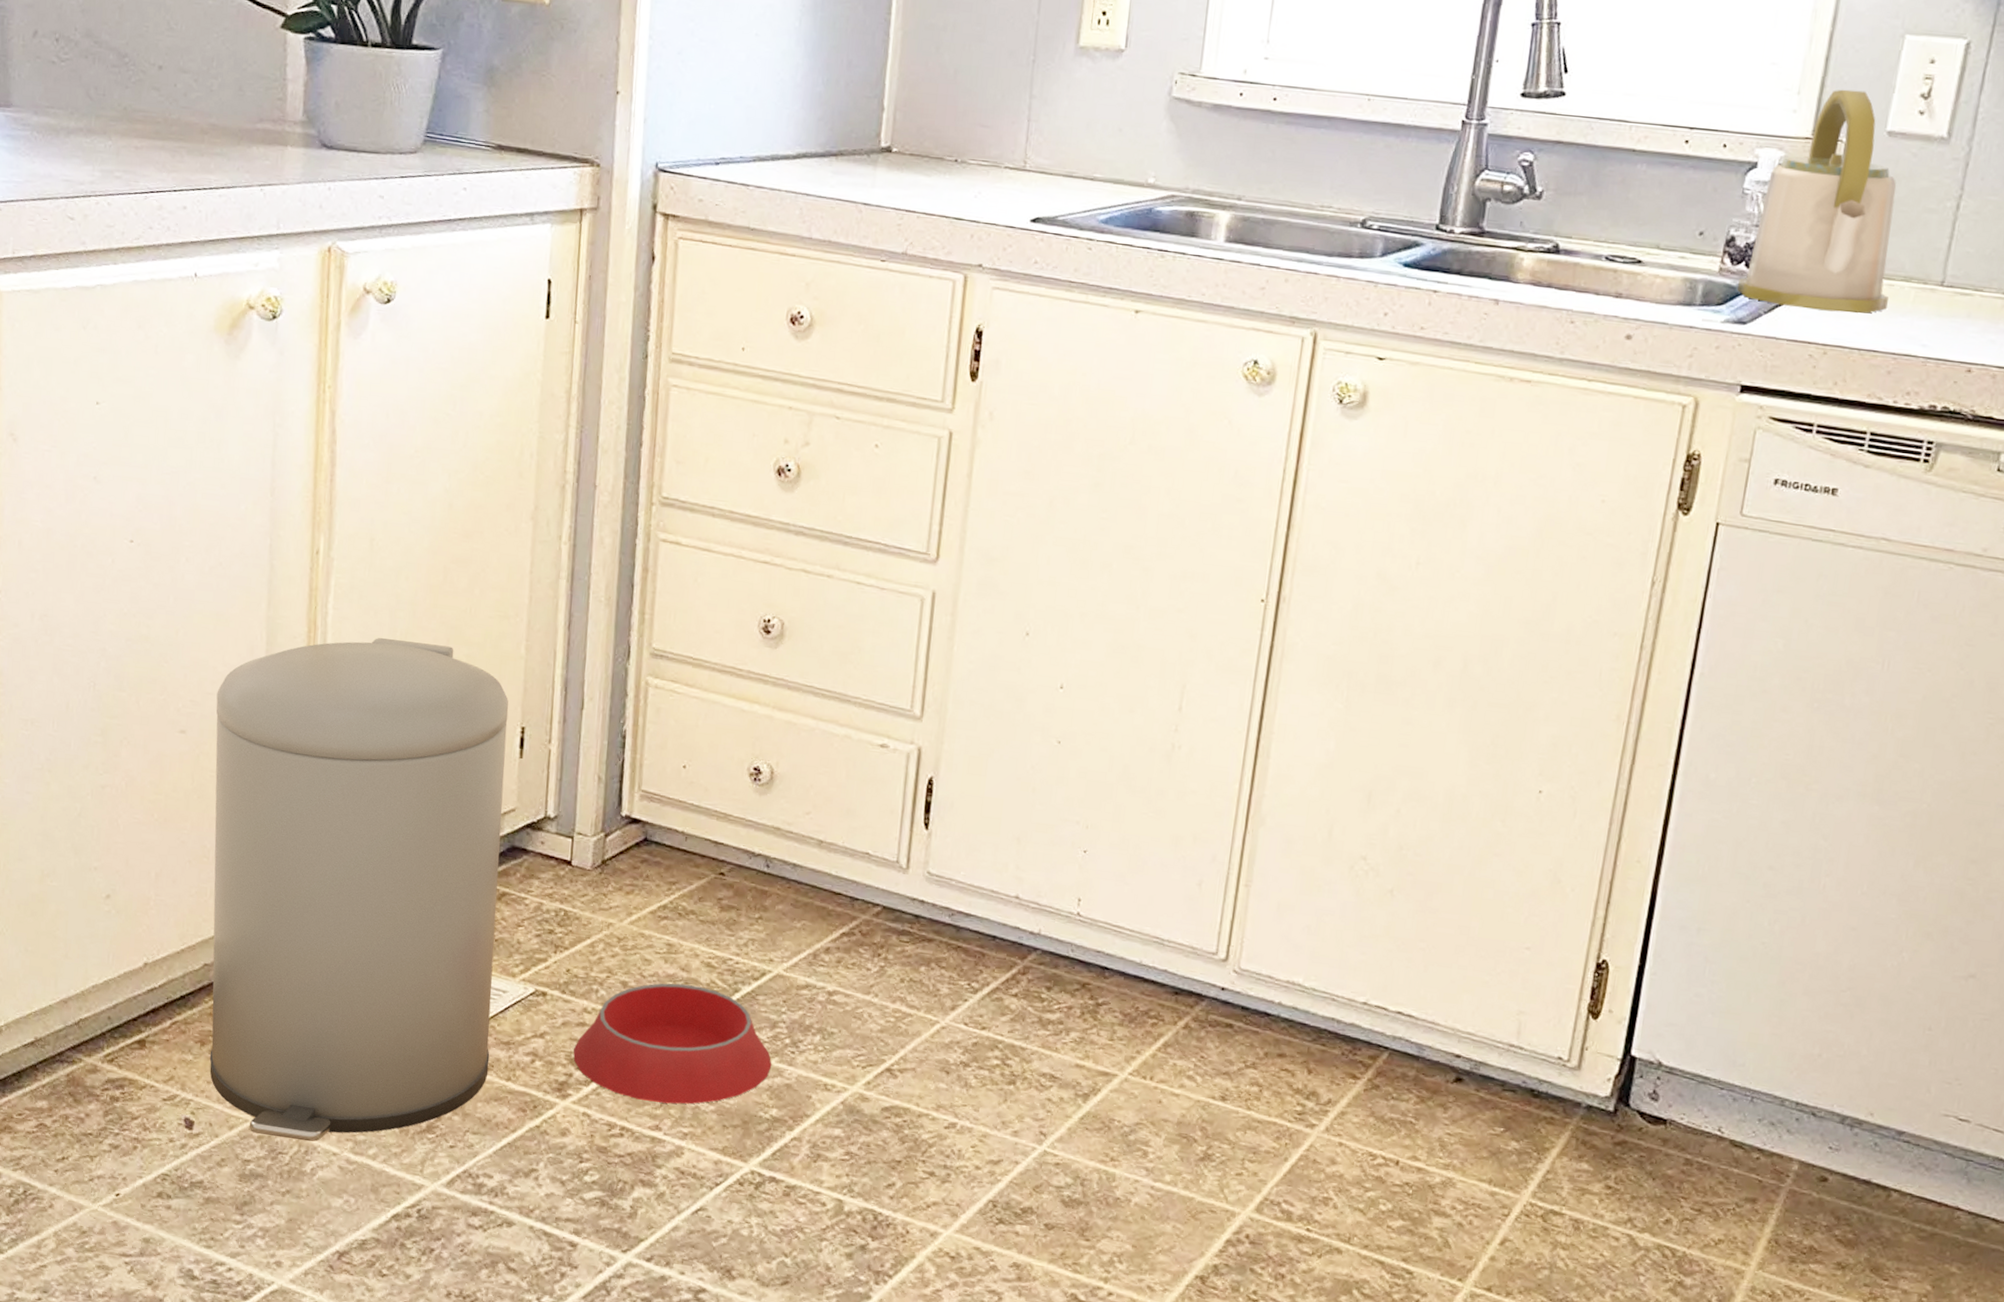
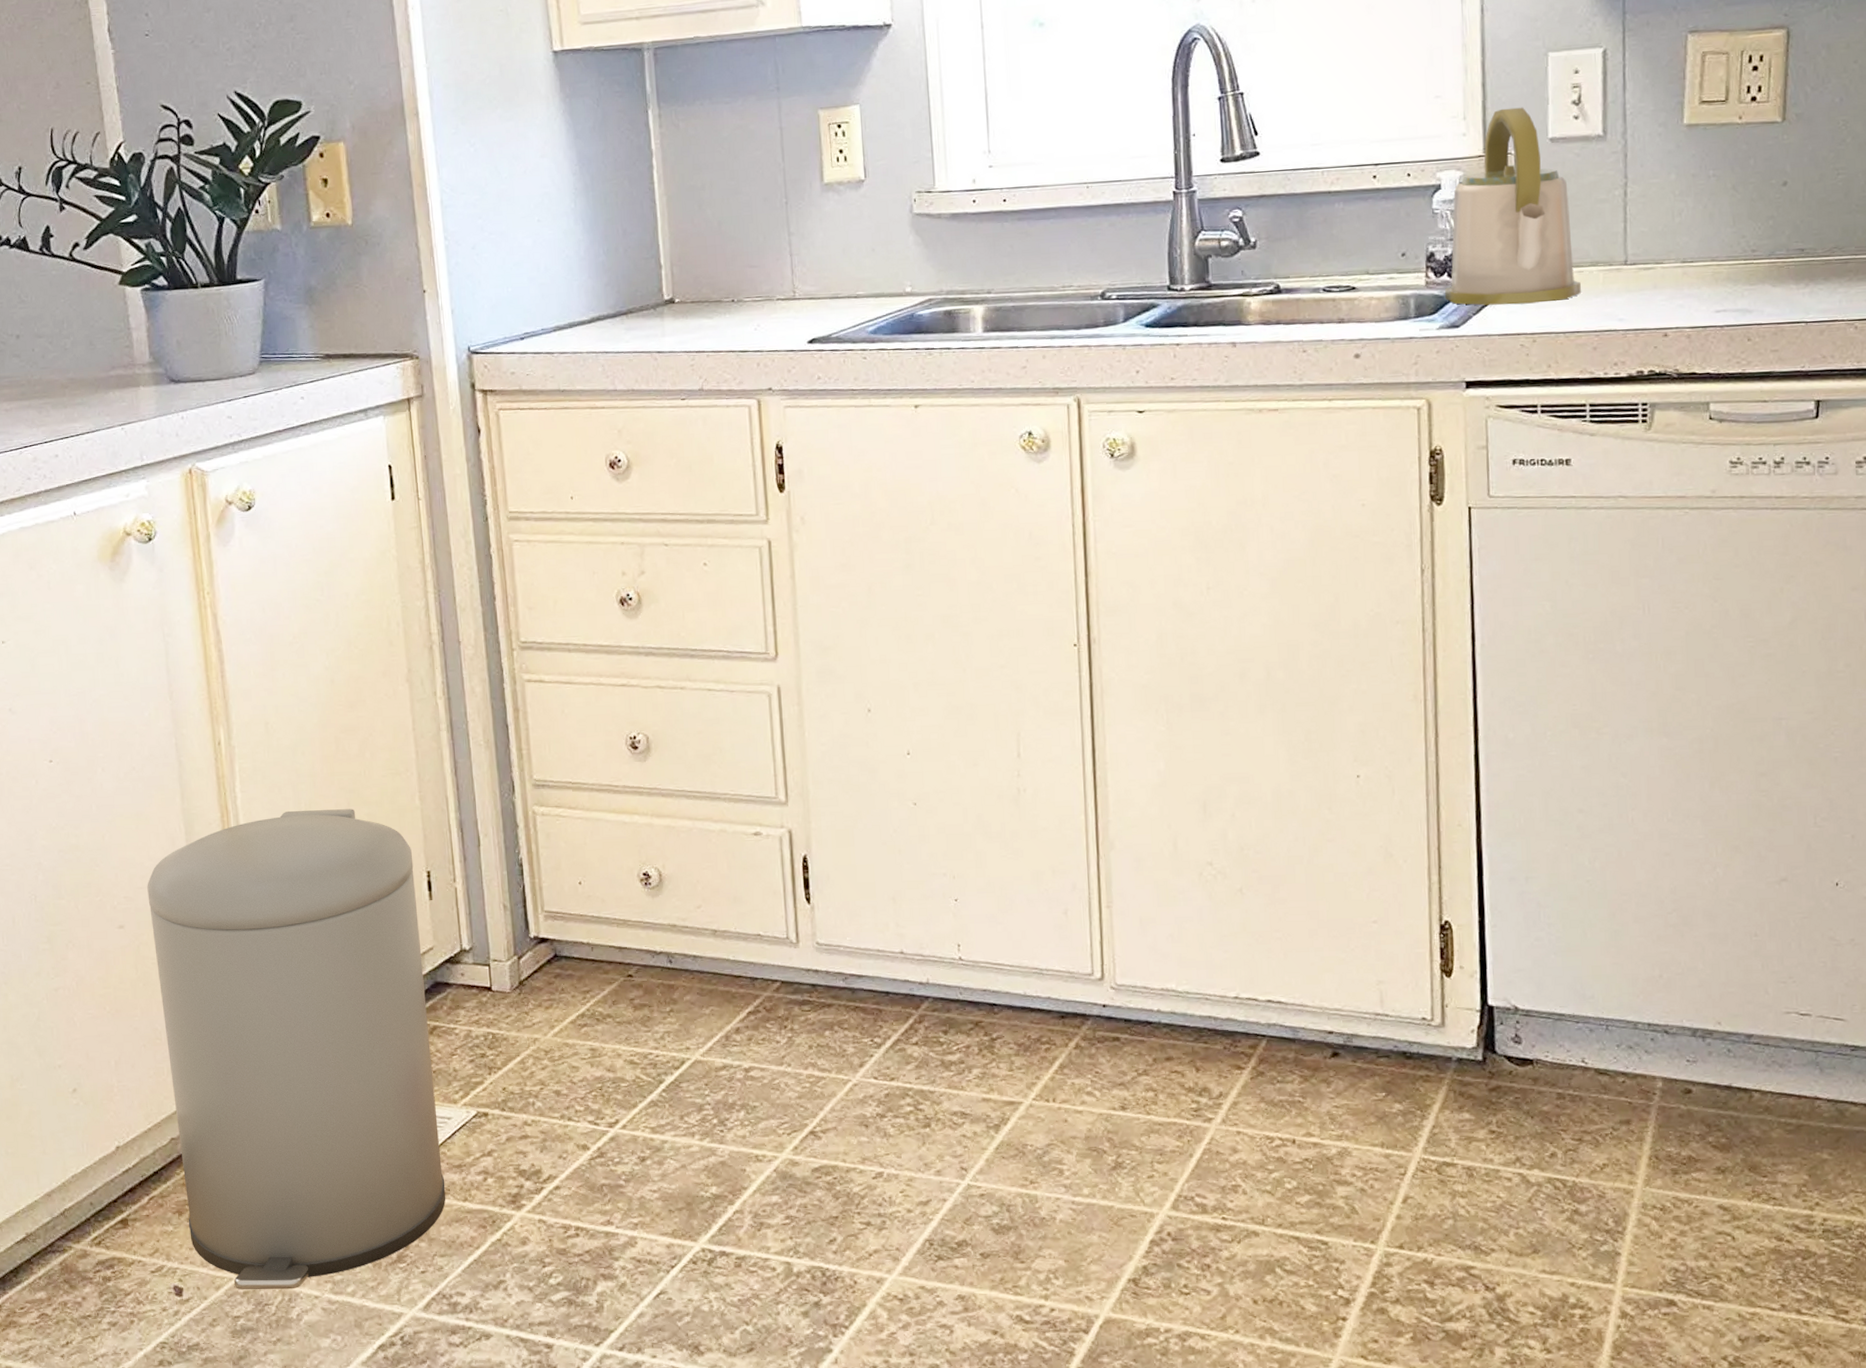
pet bowl: present [573,983,772,1104] -> none [521,1084,705,1199]

